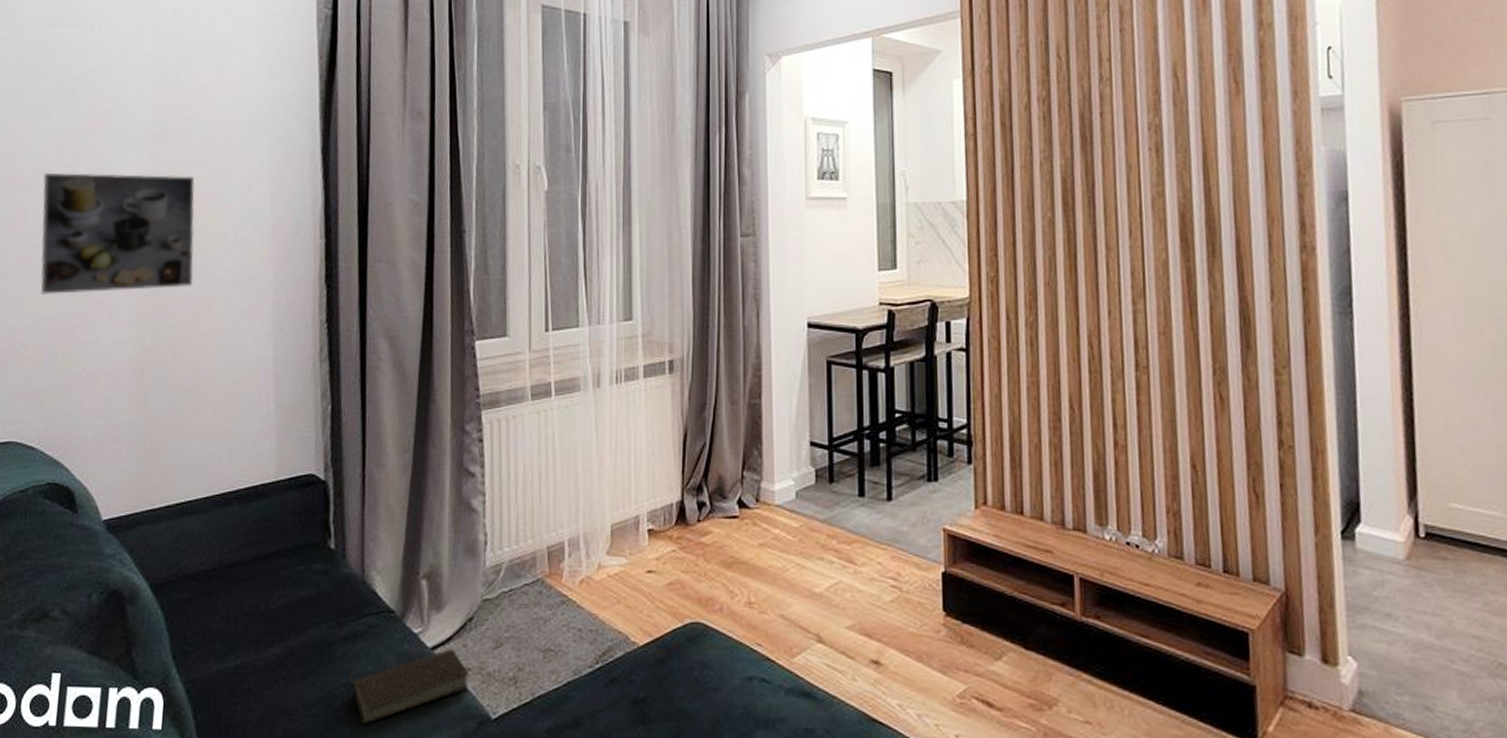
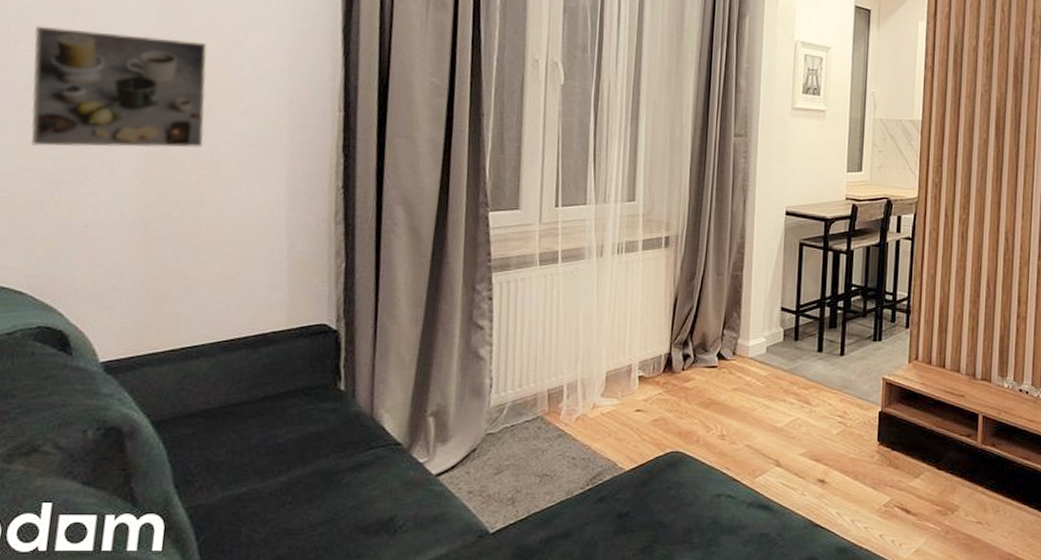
book: present [348,649,469,723] -> none [354,475,471,539]

